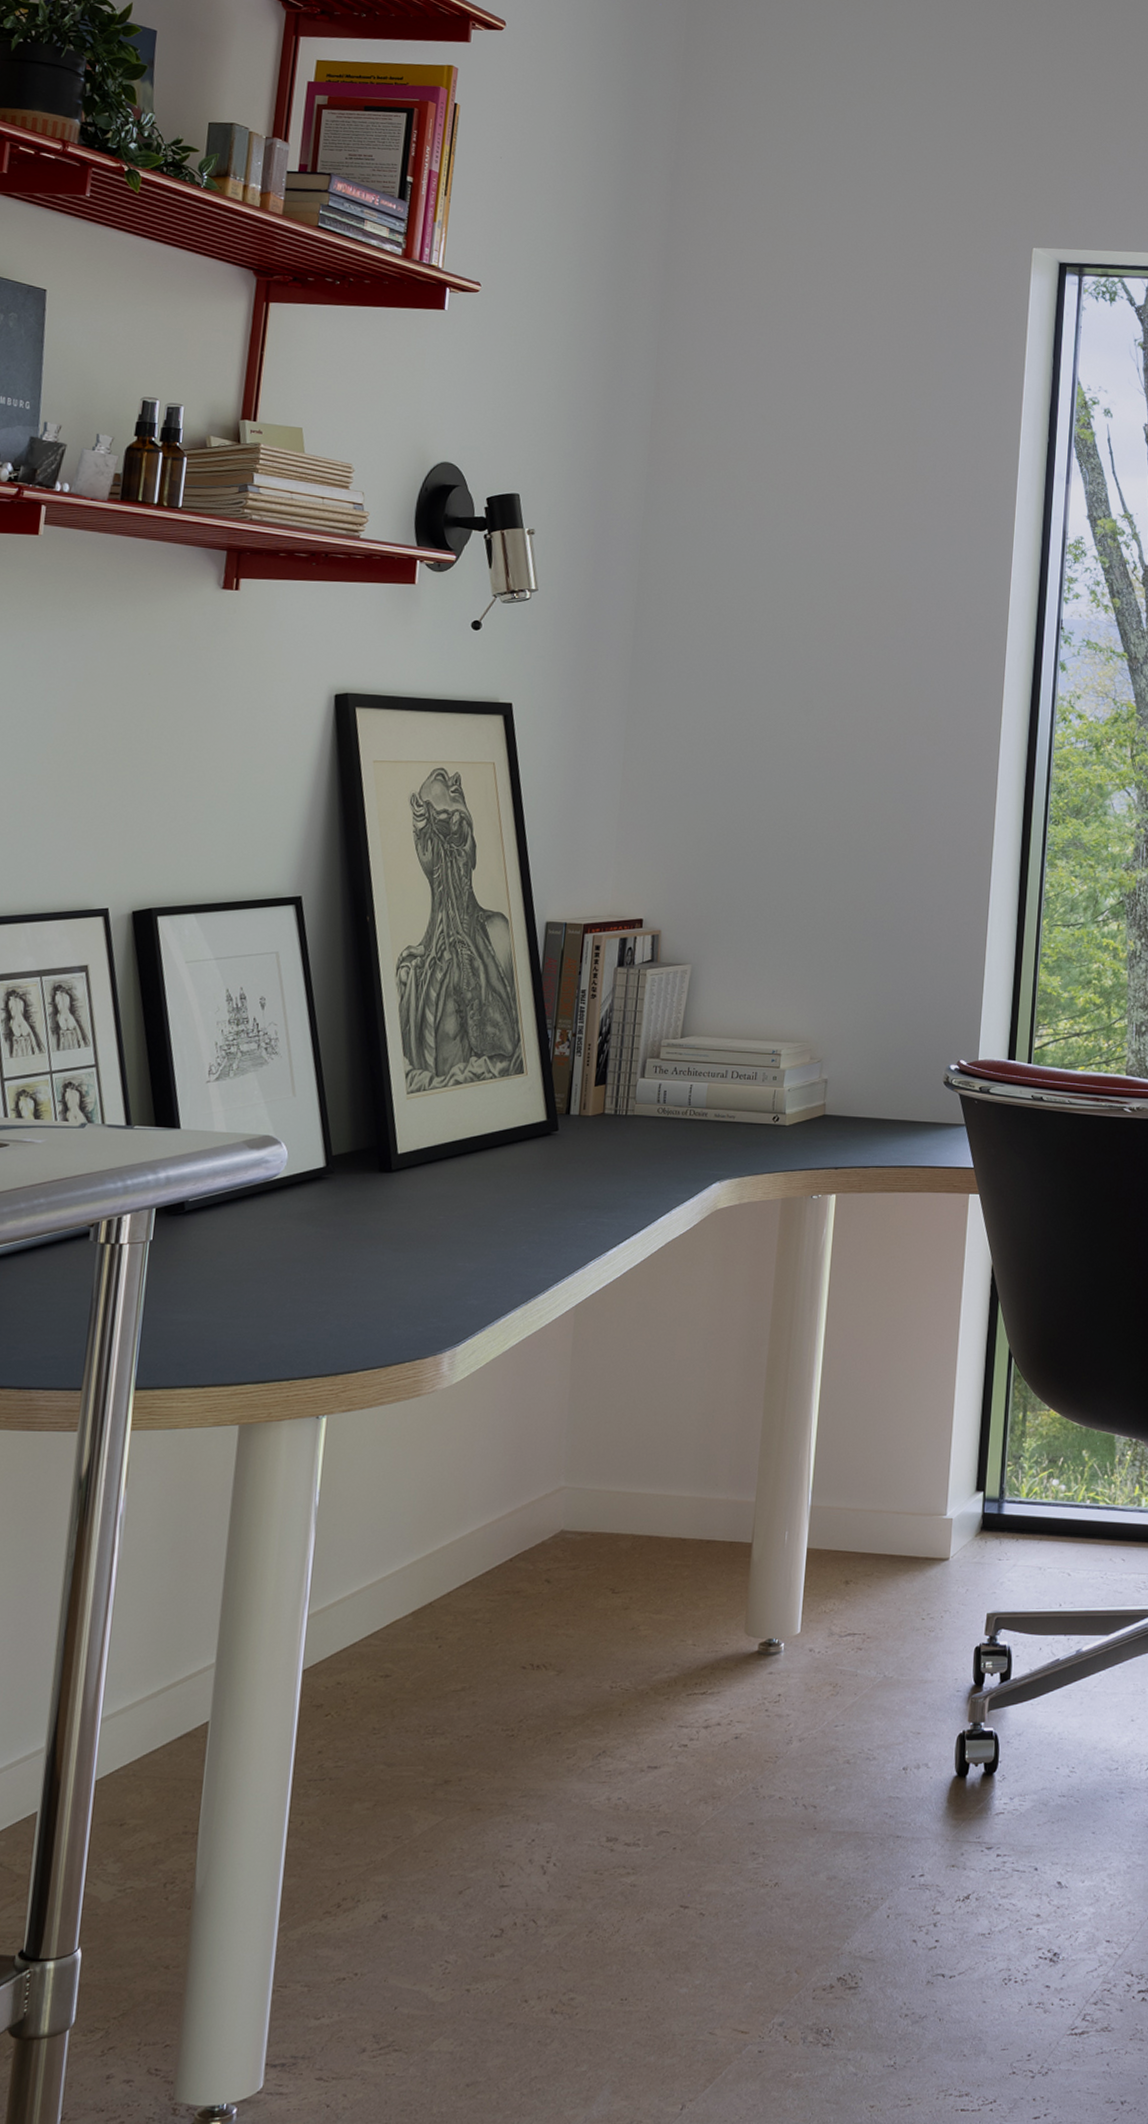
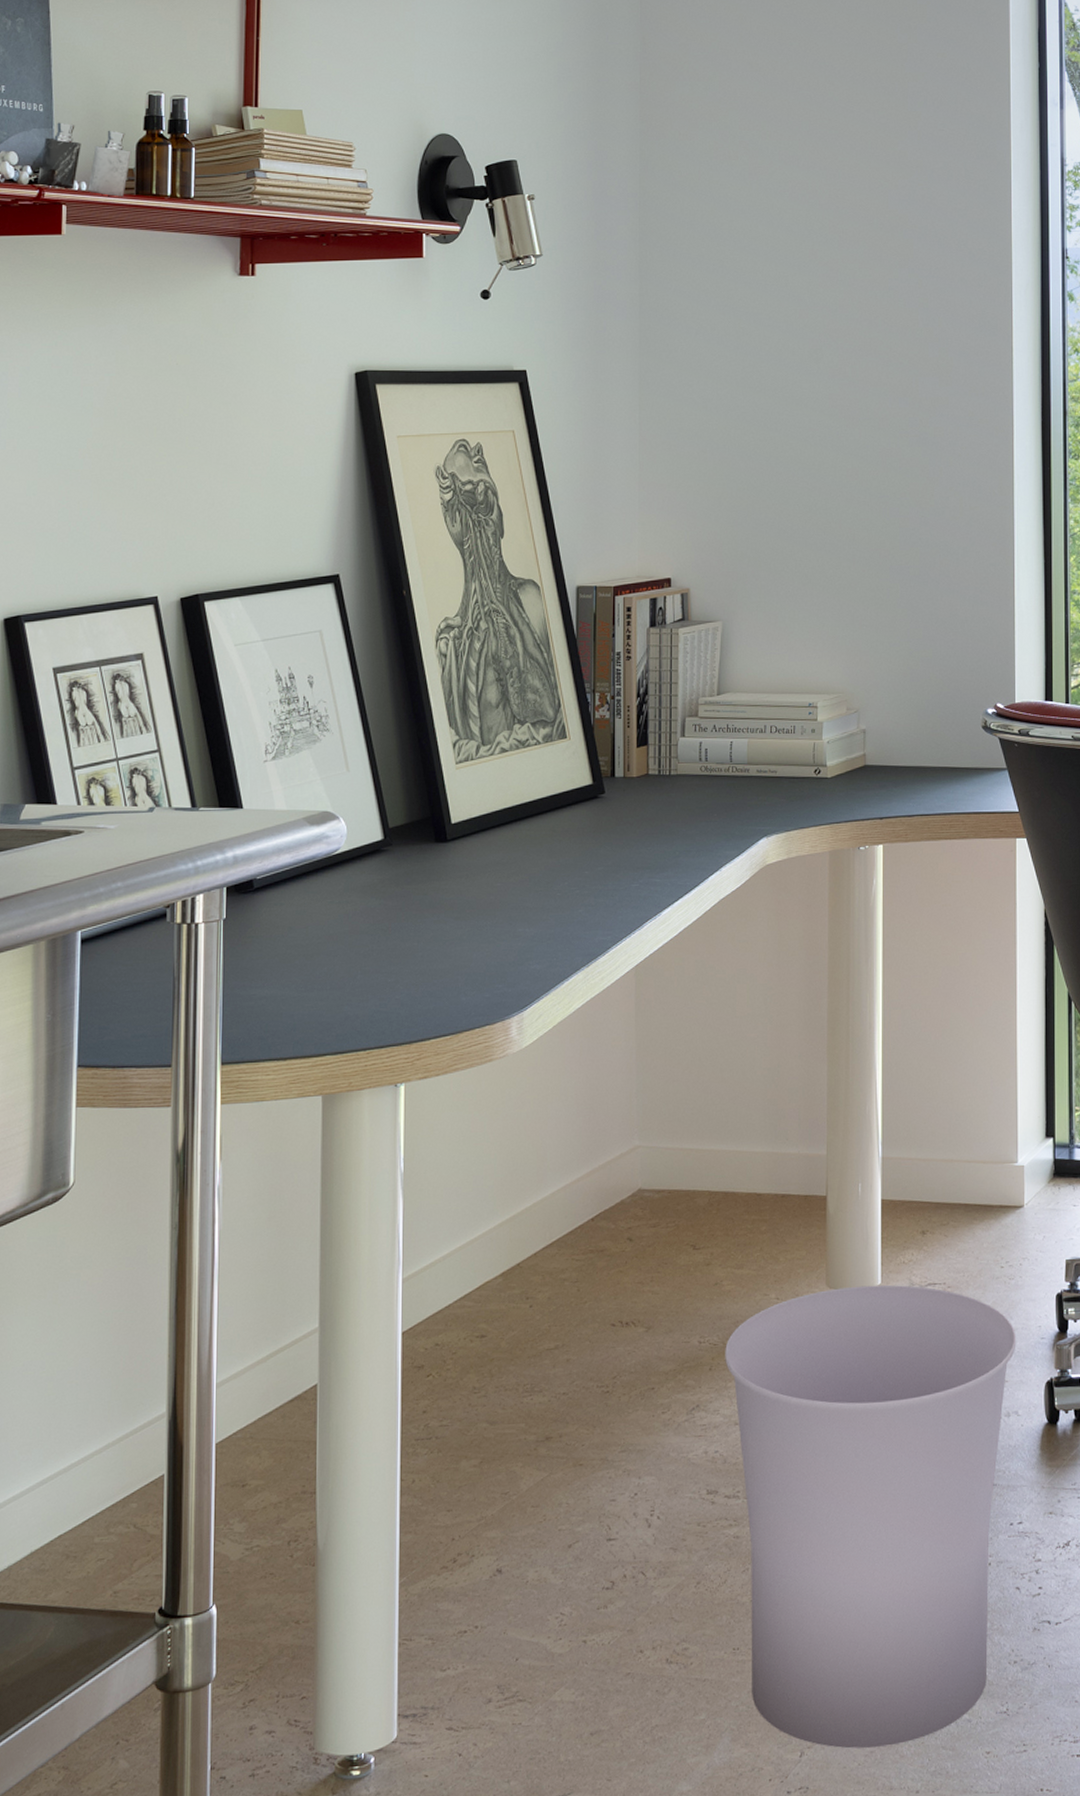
waste bin: none [635,1633,932,2102] -> present [725,1284,1016,1749]

